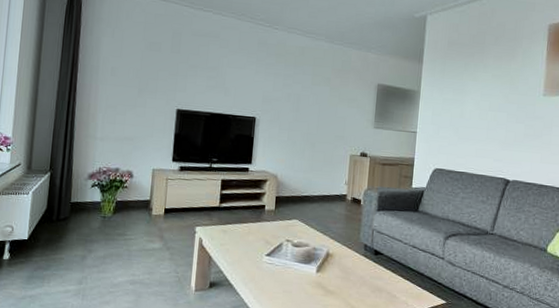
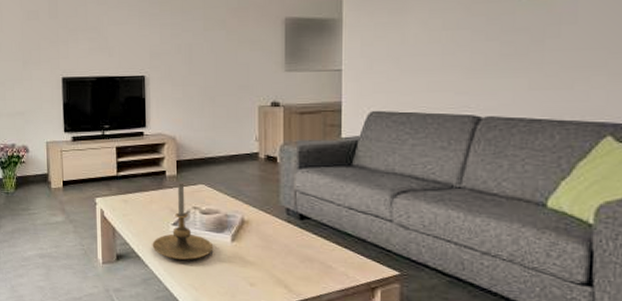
candle holder: none [245,217,301,289] -> present [152,183,214,260]

